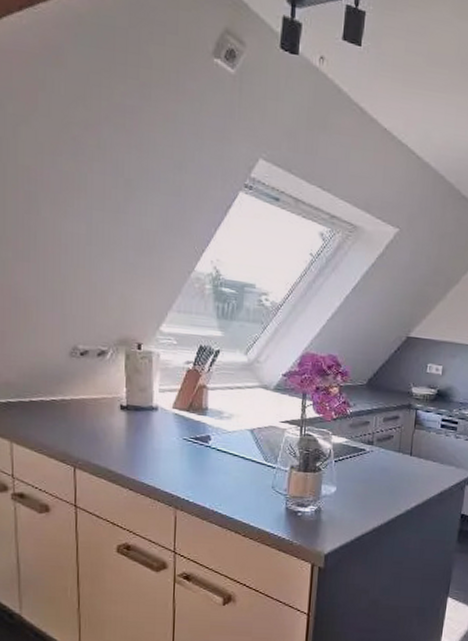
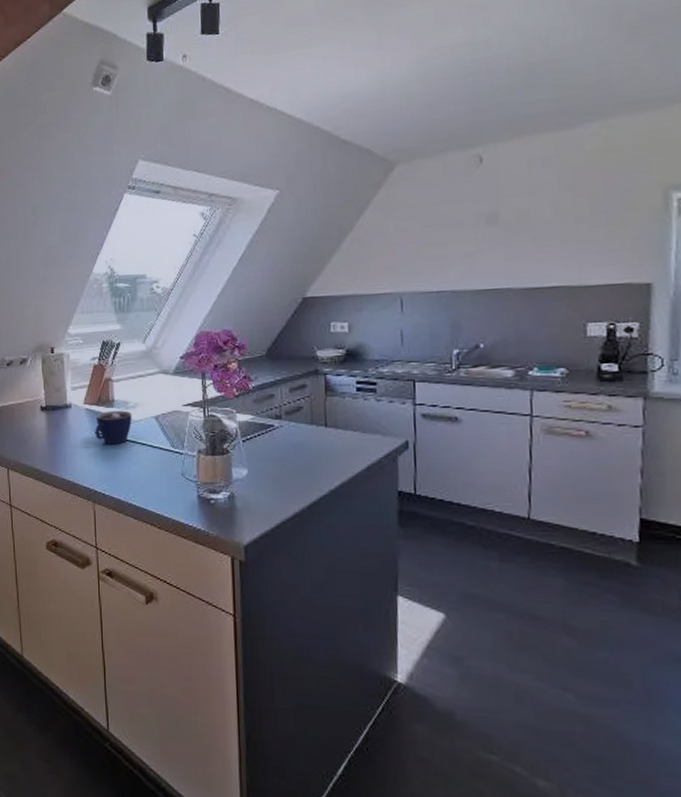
cup: none [182,418,226,454] -> present [95,410,132,445]

